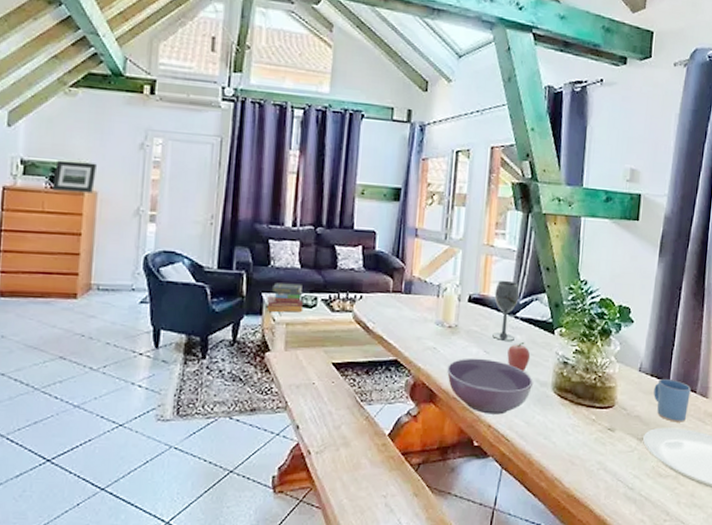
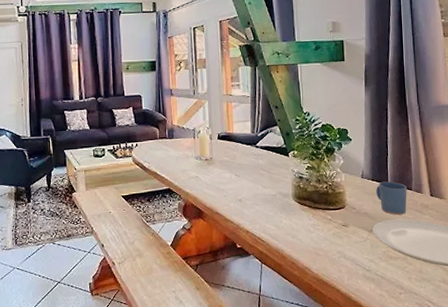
books: present [266,282,303,313] -> none [68,140,95,163]
bowl: present [446,358,534,415] -> none [208,180,278,223]
wine glass: present [492,281,520,341] -> none [237,120,258,166]
fruit: present [507,342,531,371] -> none [254,165,272,187]

